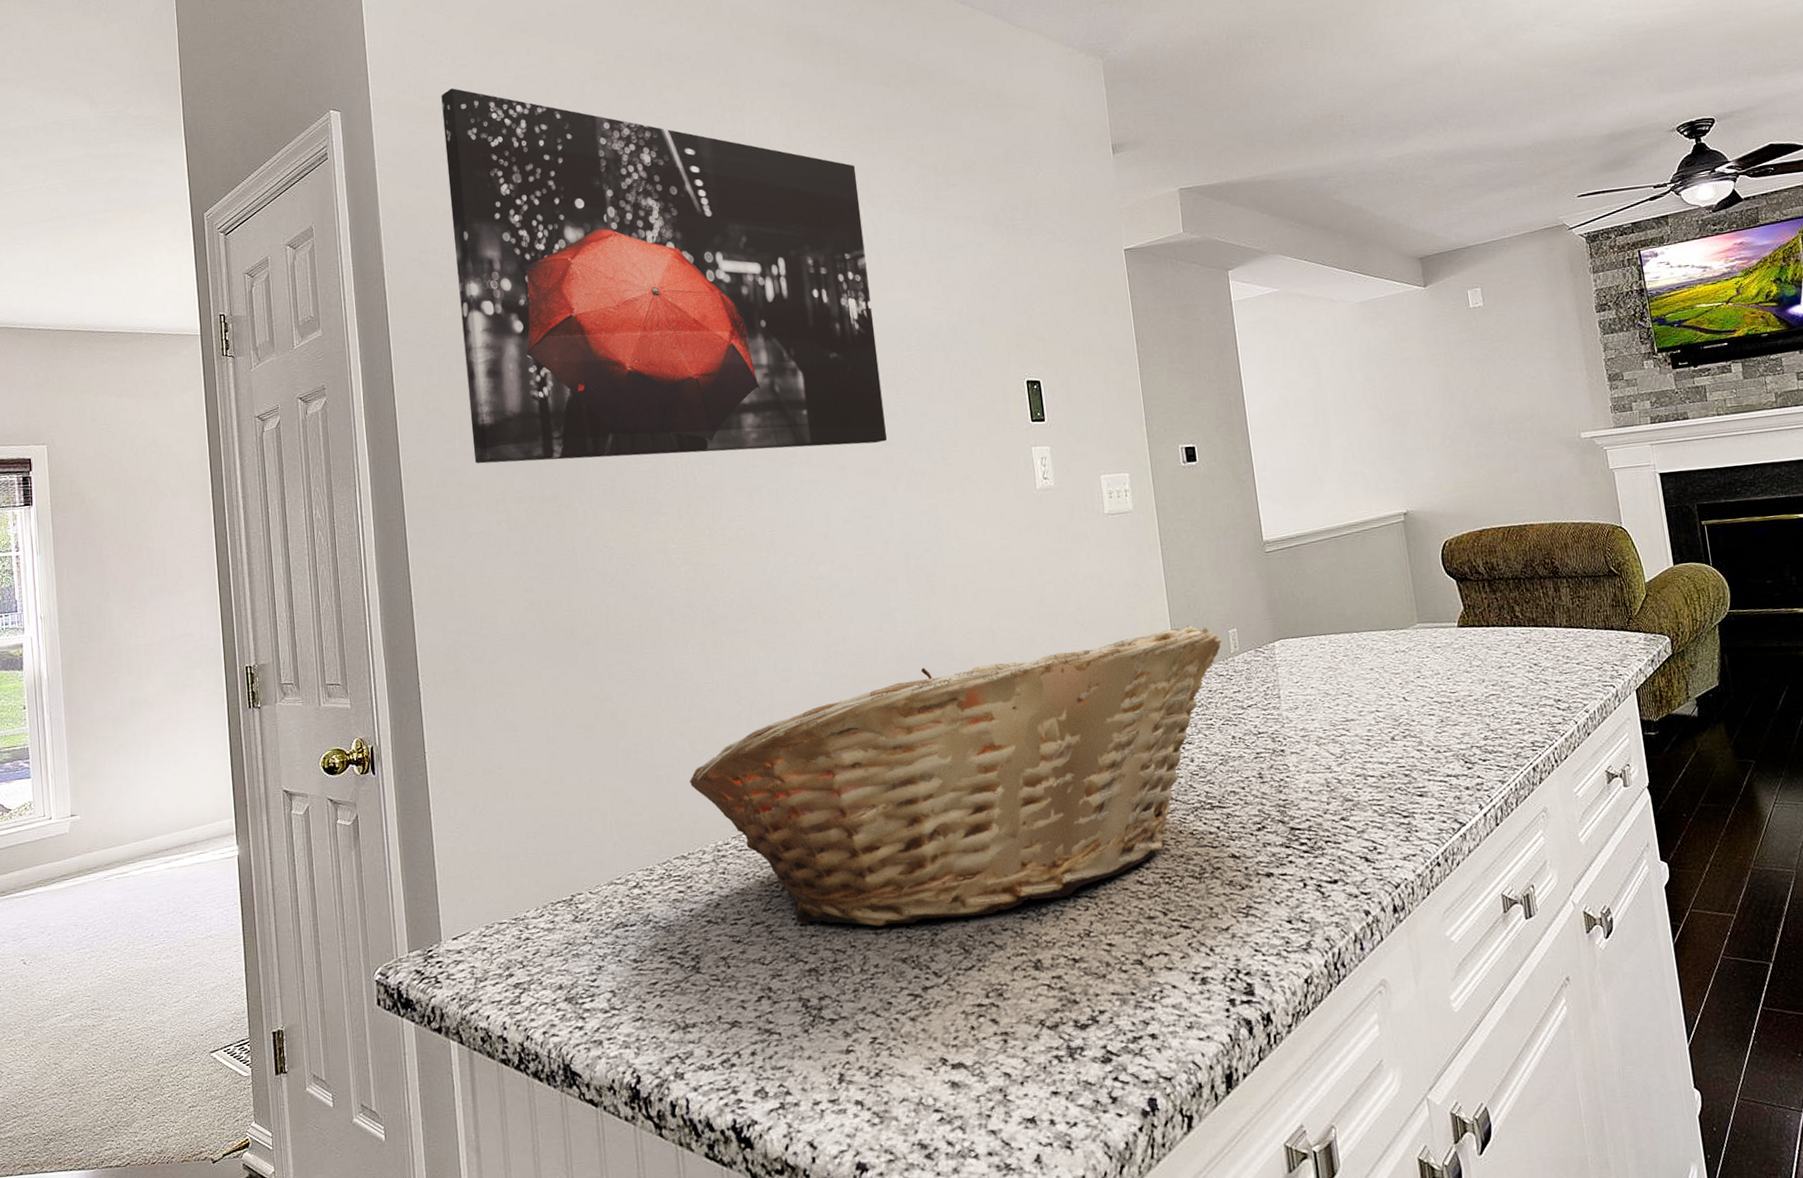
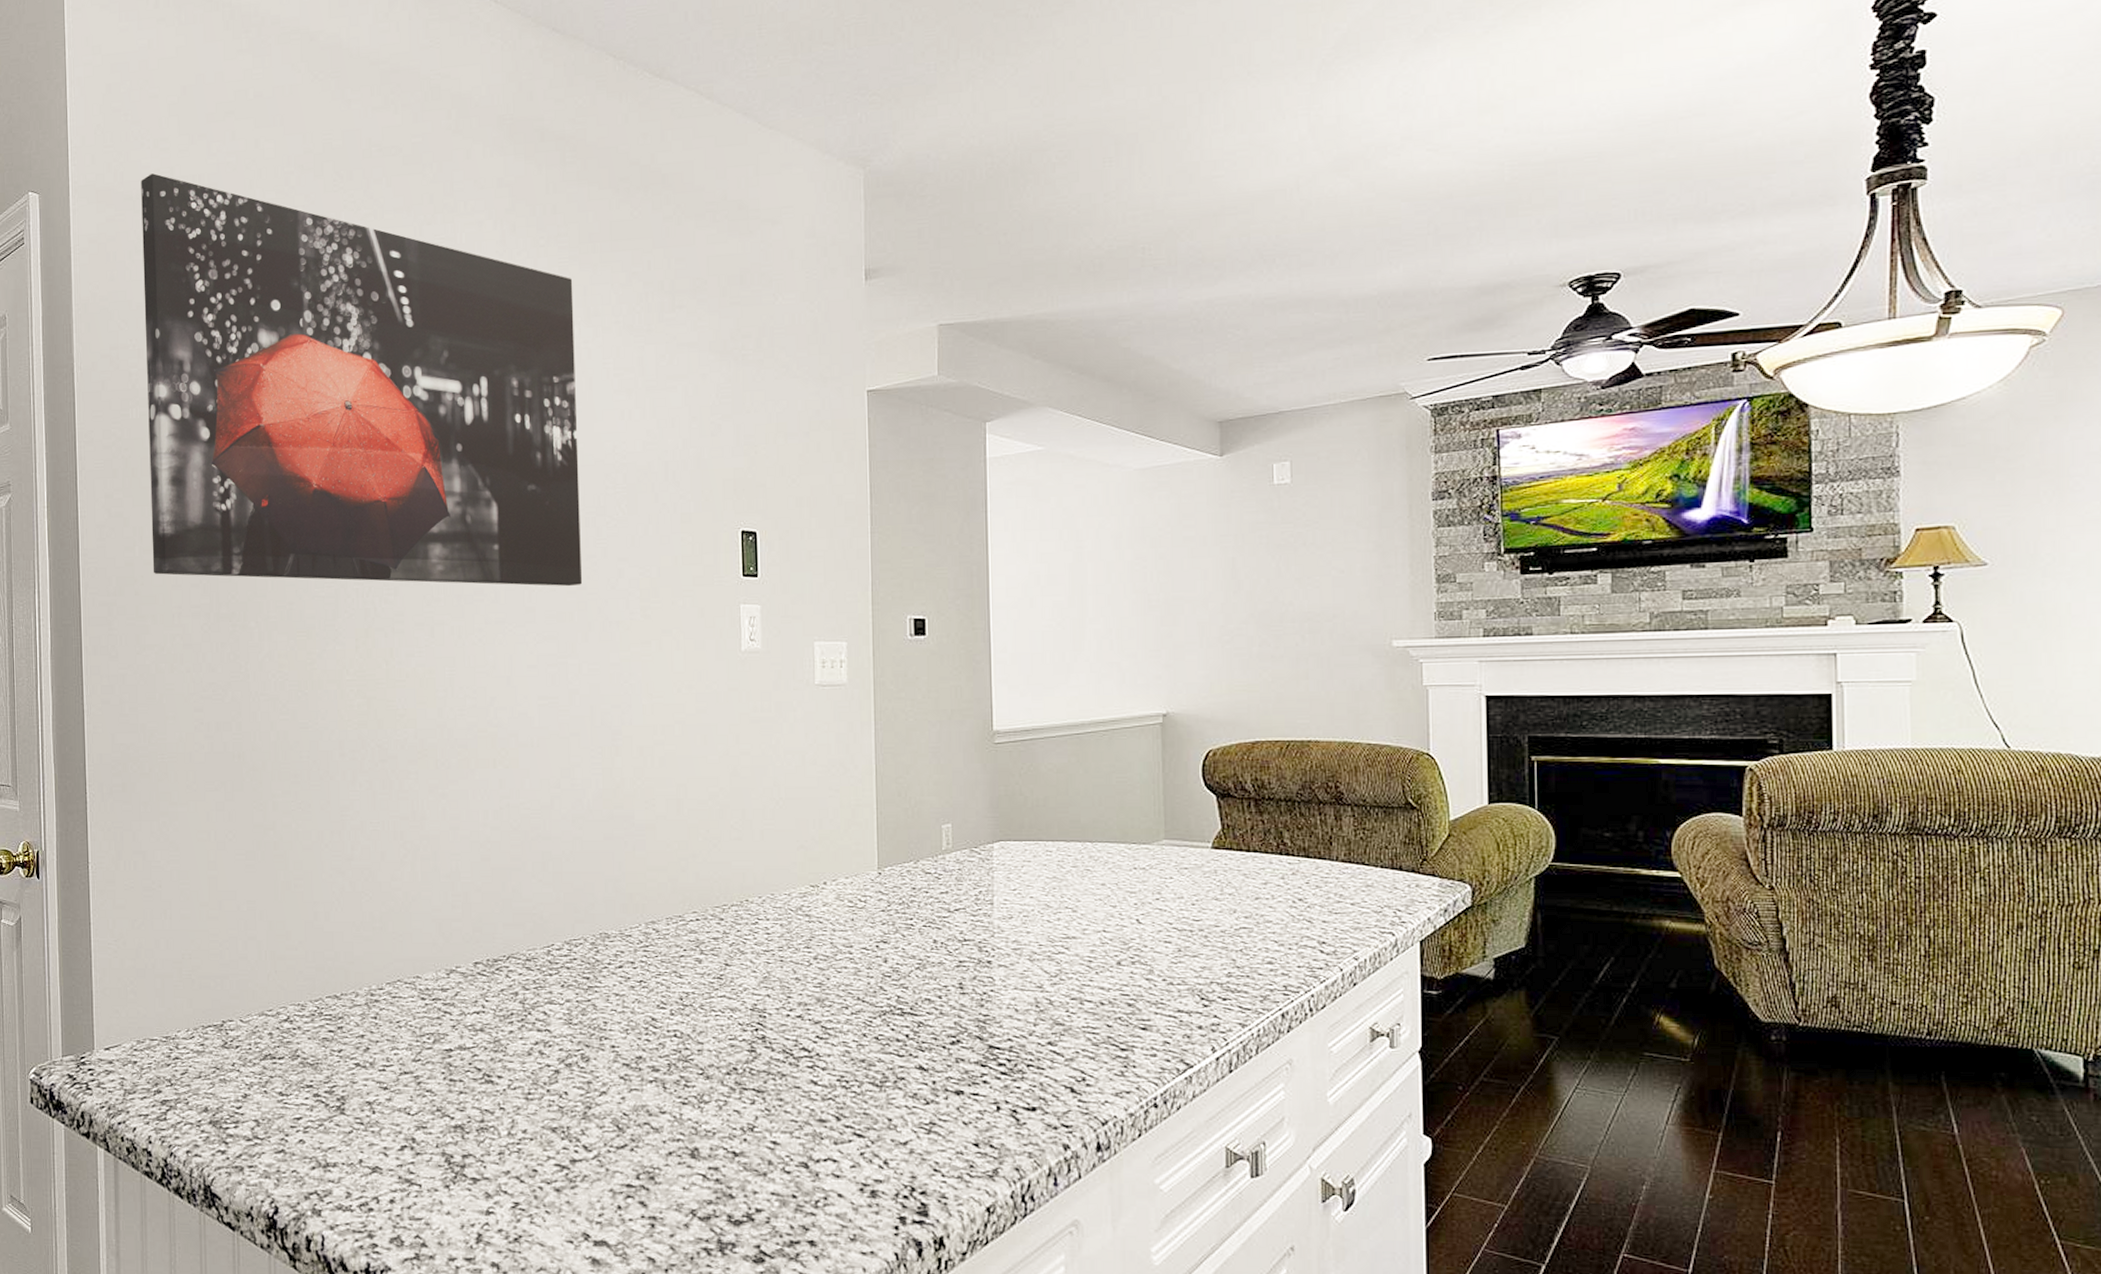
fruit basket: present [690,625,1222,927] -> none [348,814,933,1095]

